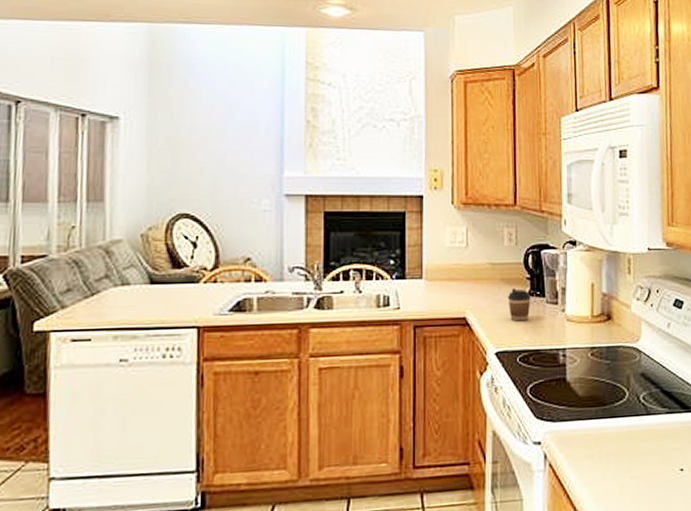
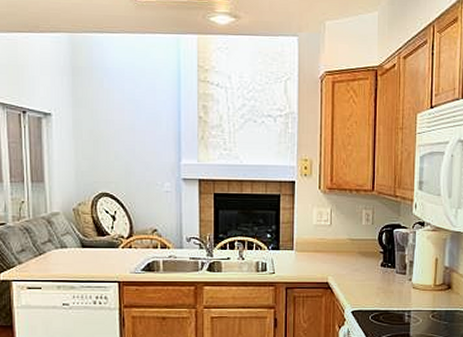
coffee cup: present [507,288,531,322] -> none [363,260,383,287]

